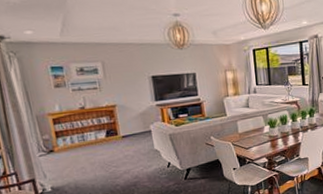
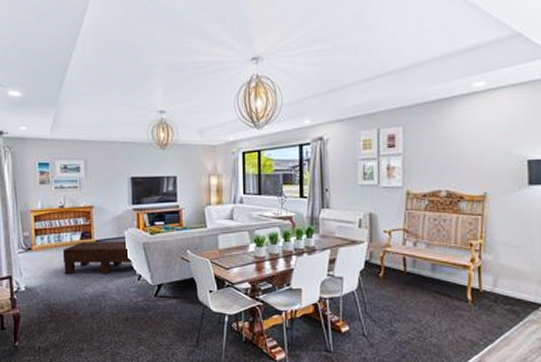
coffee table: none [88,134,160,171] -> present [62,241,132,275]

